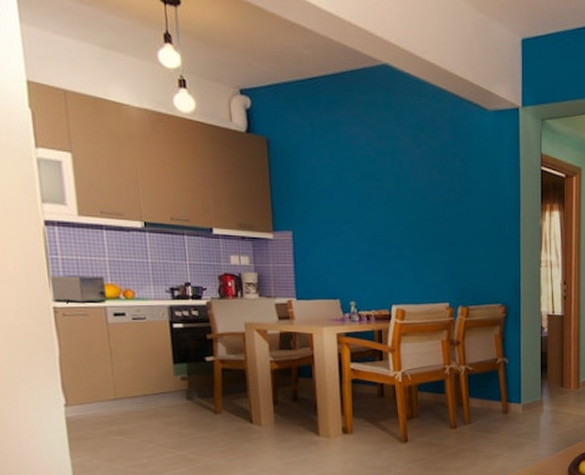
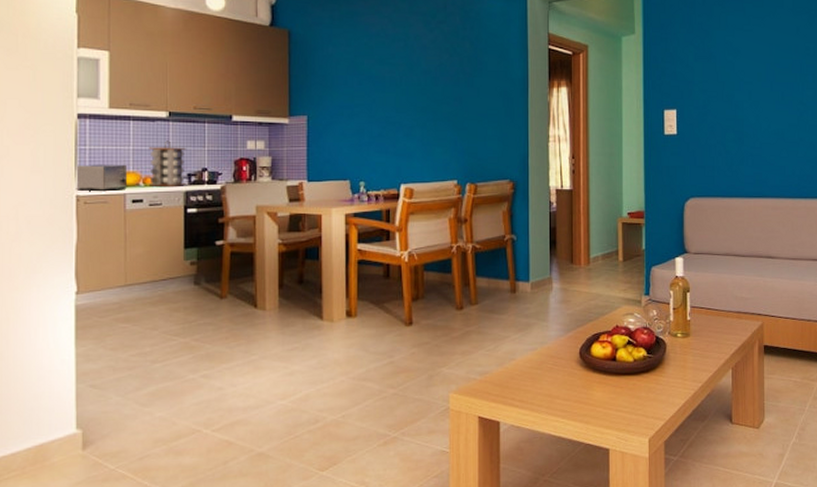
spice rack: none [125,252,169,302] -> present [148,140,186,188]

